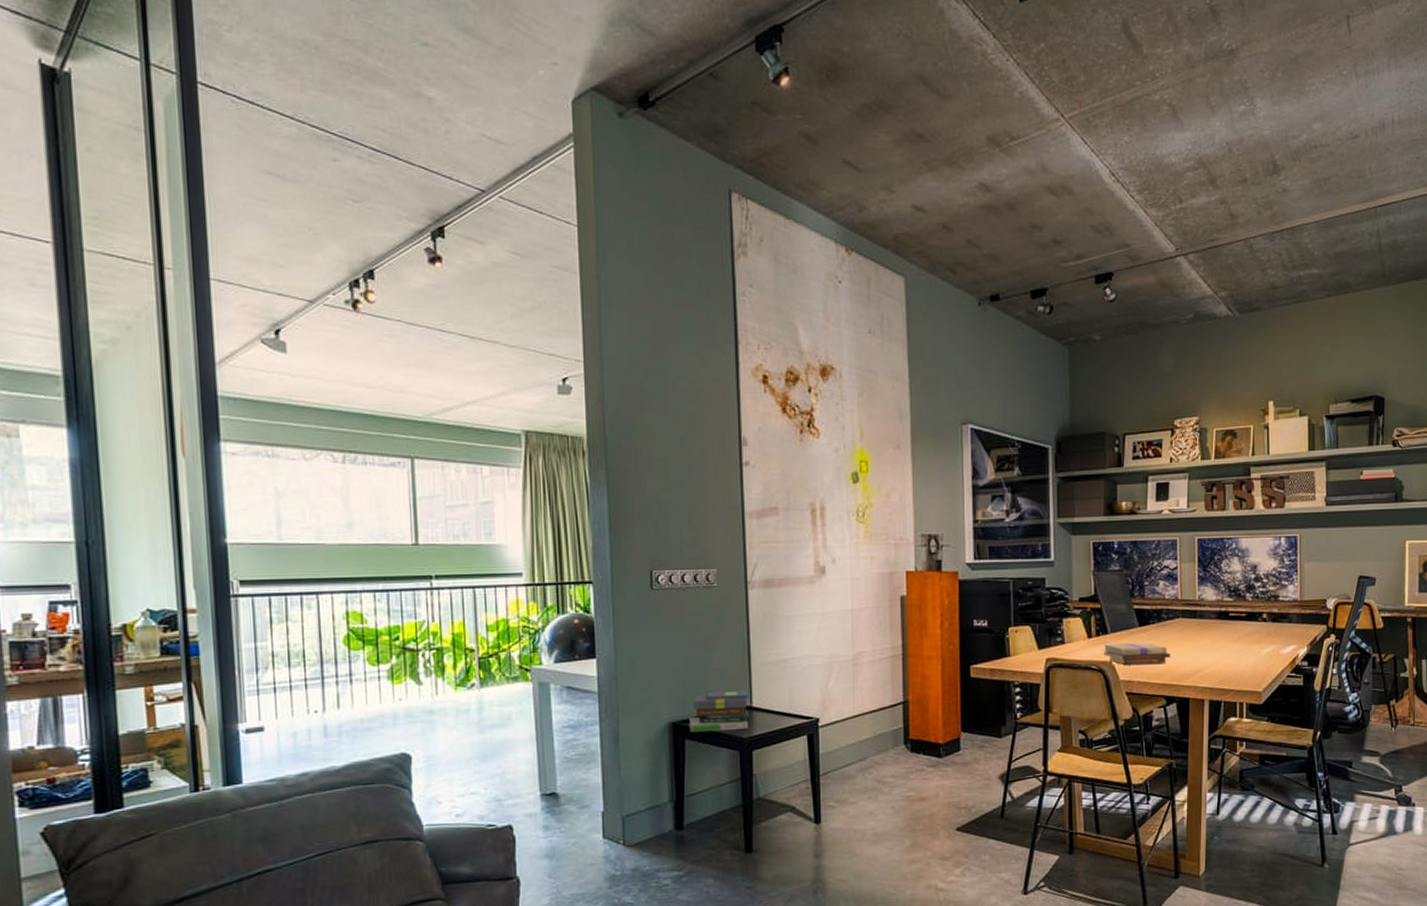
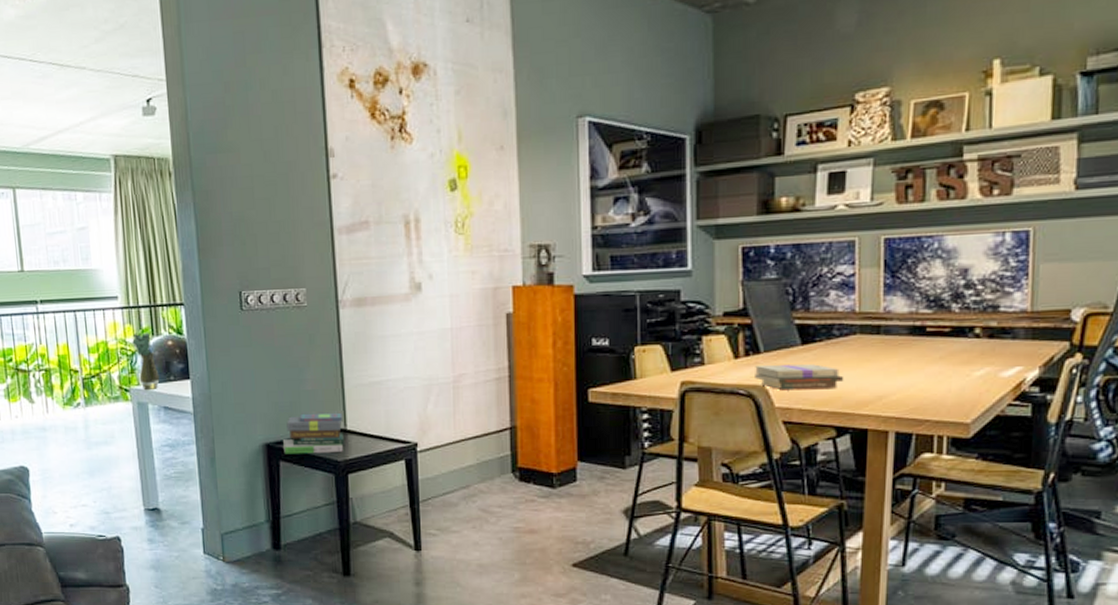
vase: none [534,609,564,670] -> present [131,331,160,391]

